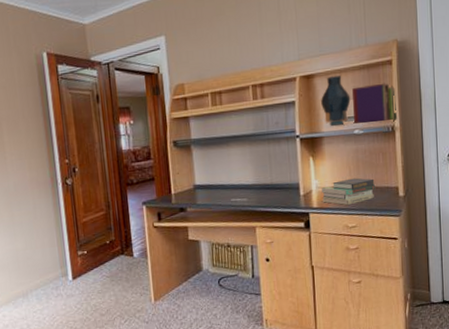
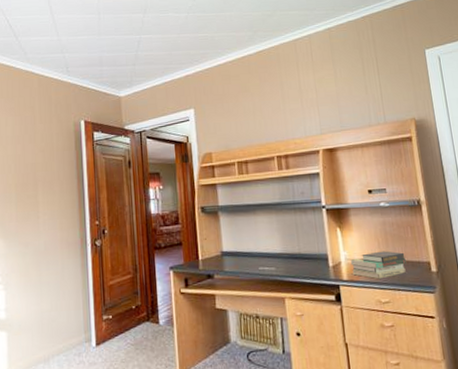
vase: present [321,76,351,126] -> none [345,150,374,198]
books: present [352,84,398,124] -> none [375,159,423,197]

